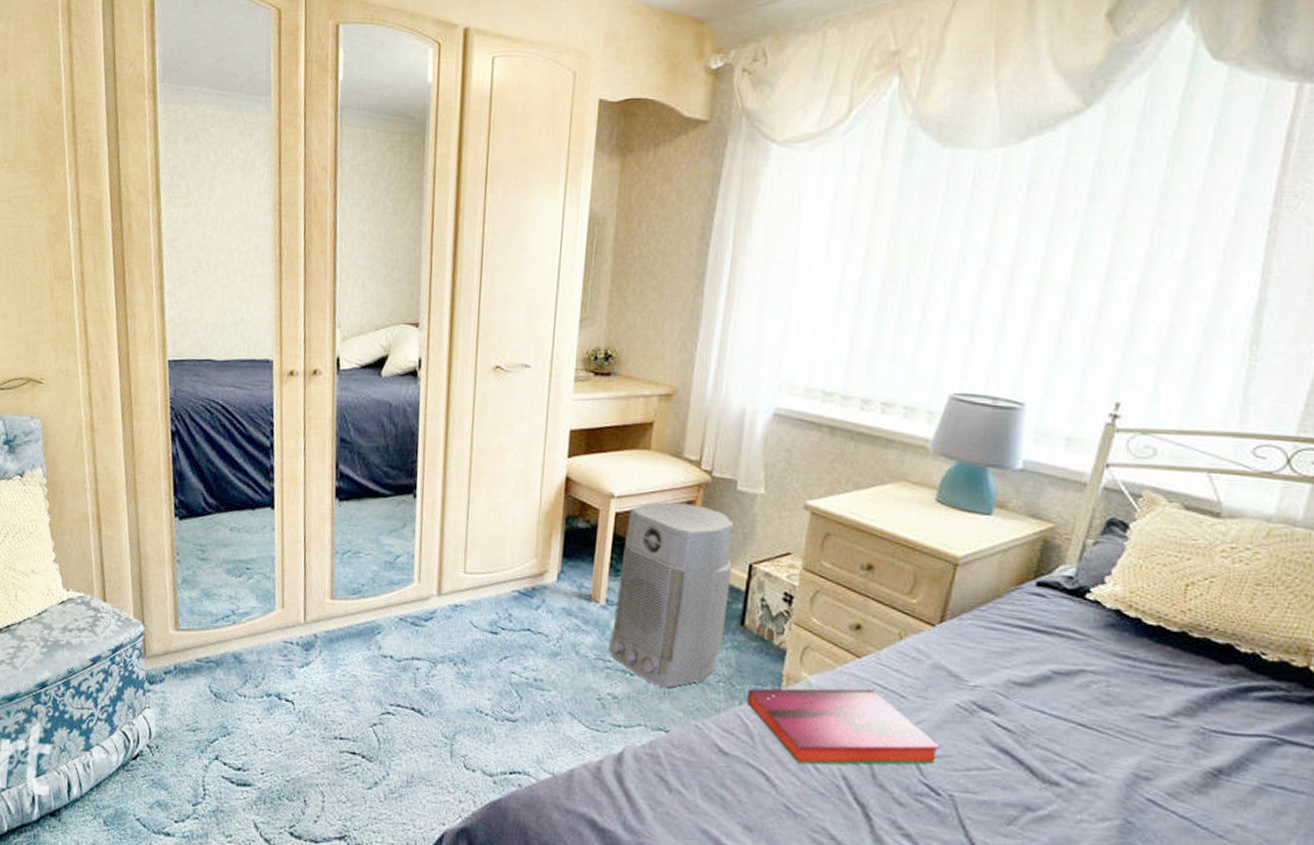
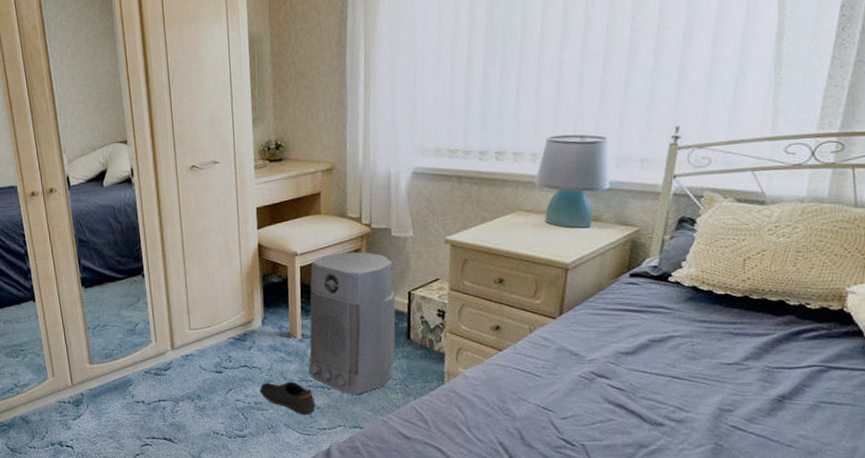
shoe: none [542,655,612,705] -> present [259,381,316,415]
hardback book: present [746,688,940,765] -> none [418,374,570,439]

